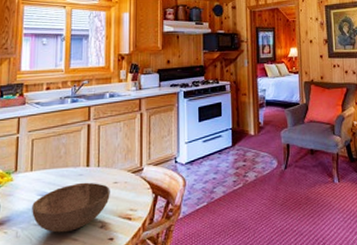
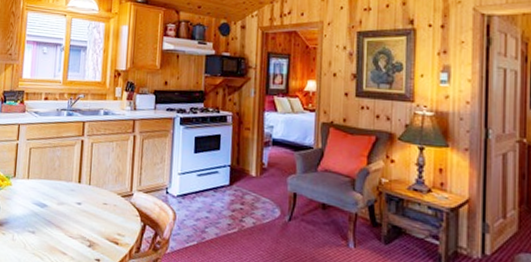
bowl: present [32,182,110,233] -> none [27,197,100,245]

